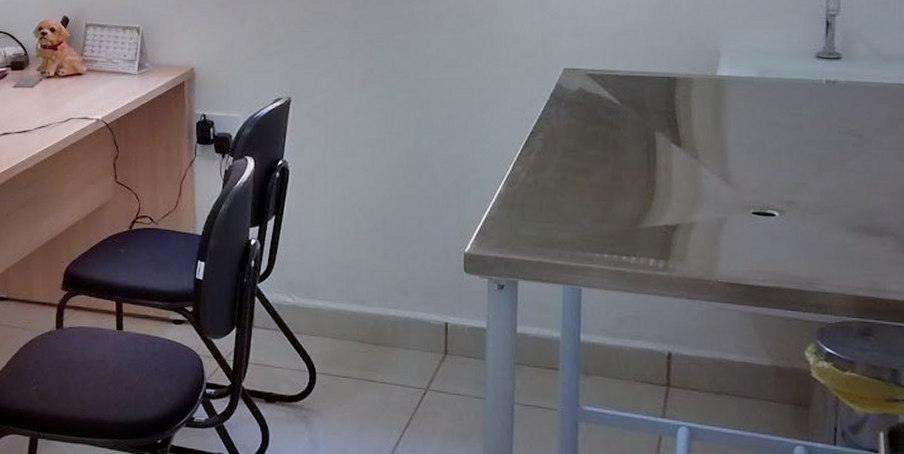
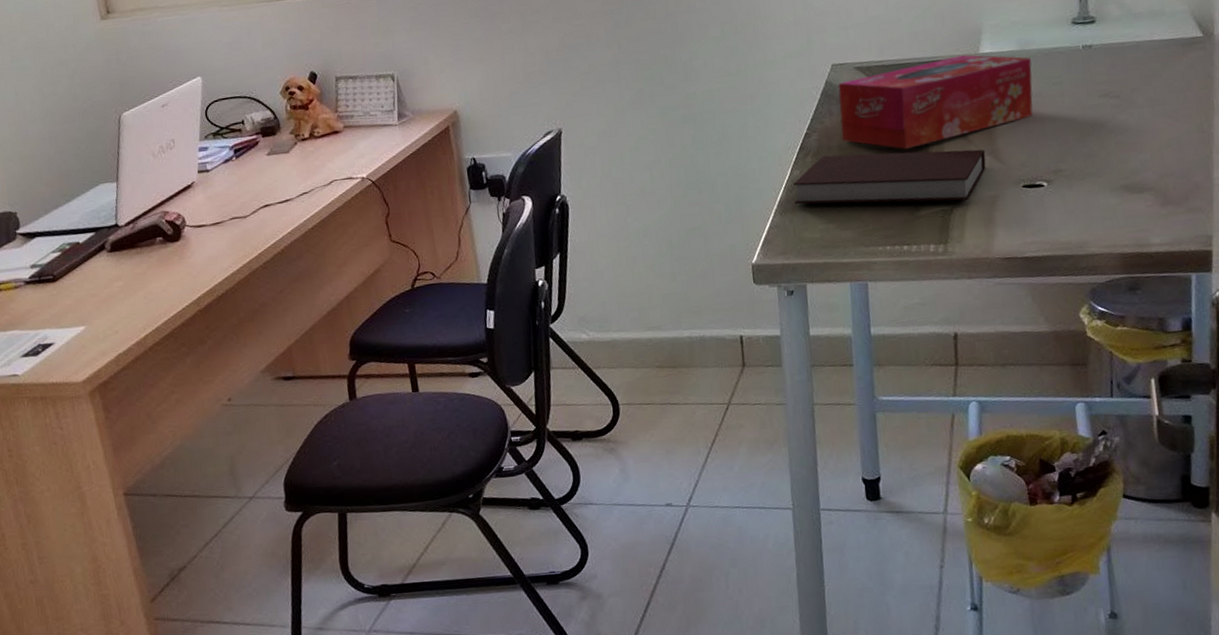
notebook: none [513,155,716,219] -> present [793,149,986,205]
tissue box: none [567,75,771,160] -> present [838,54,1033,149]

